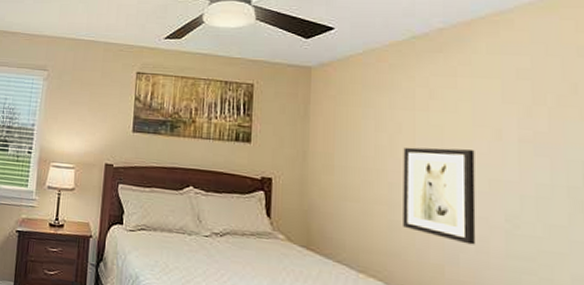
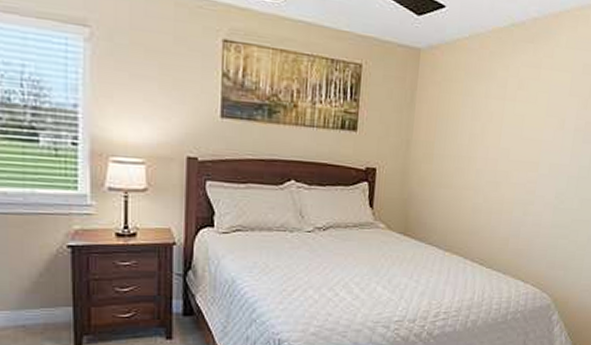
wall art: present [403,147,476,245] -> none [484,135,544,219]

